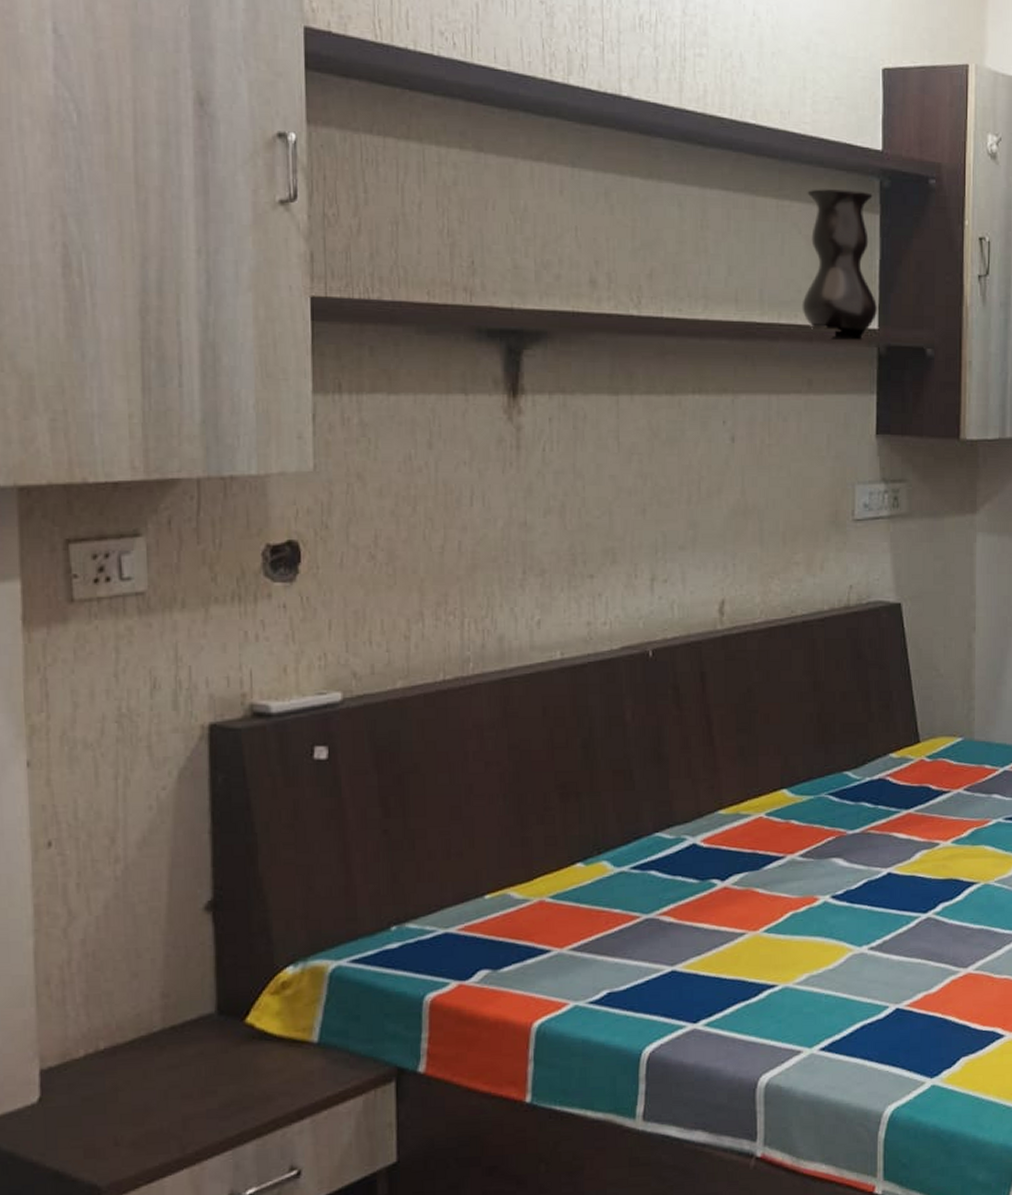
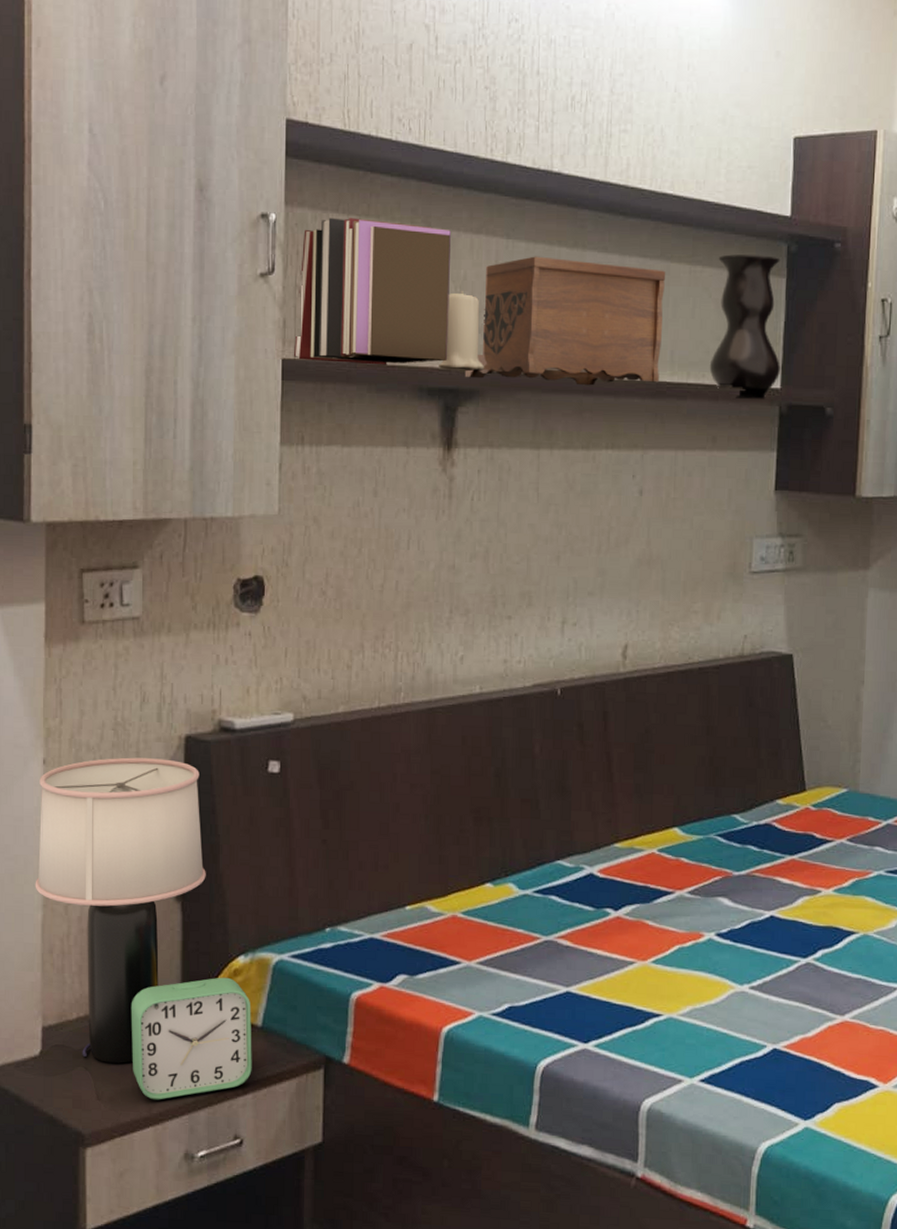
table lamp: none [22,752,242,1103] -> present [35,757,206,1064]
alarm clock: none [153,991,309,1138] -> present [131,977,252,1100]
books: none [324,139,509,304] -> present [293,217,452,365]
candle: none [499,222,551,311] -> present [439,290,484,372]
decorative box: none [529,186,752,327] -> present [464,256,666,386]

